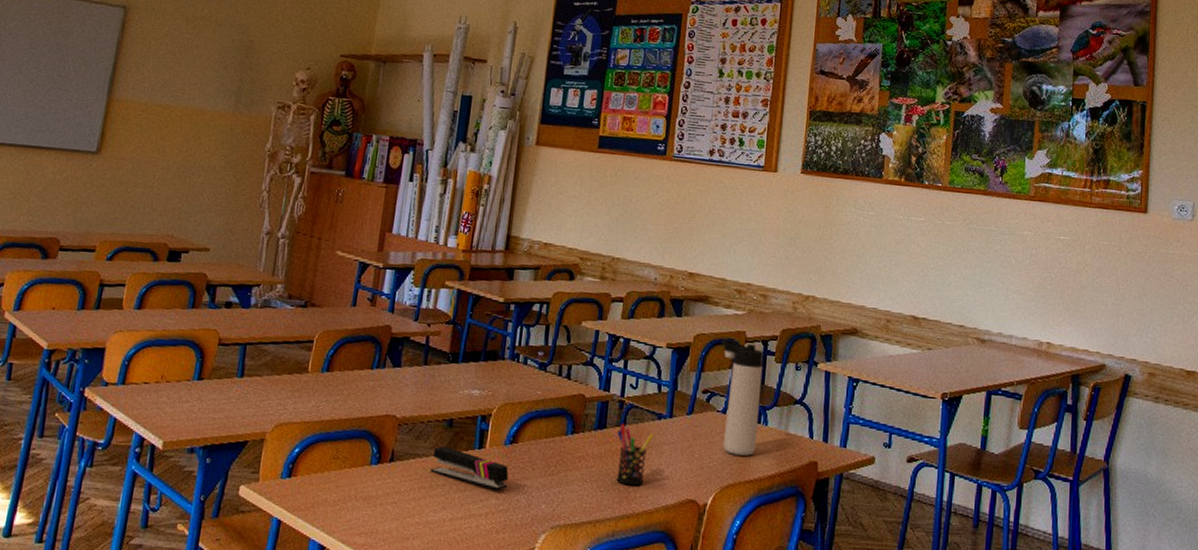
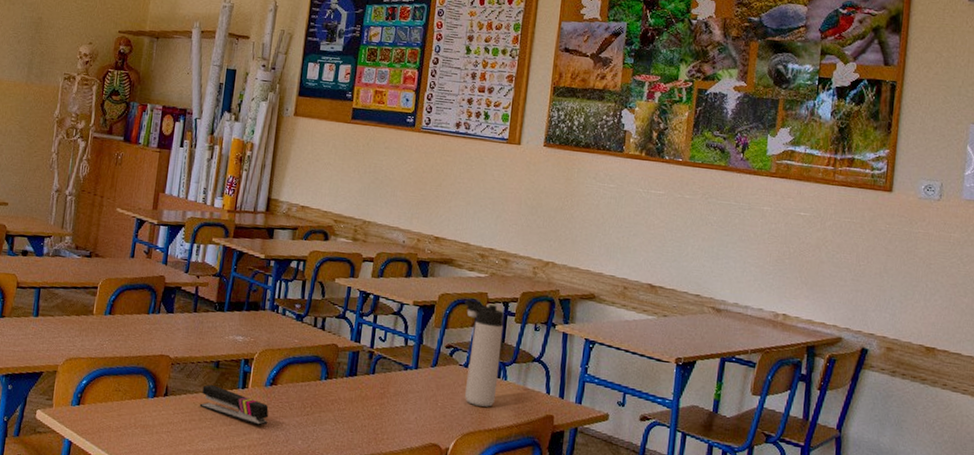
pen holder: present [616,423,654,486] -> none [366,372,401,429]

